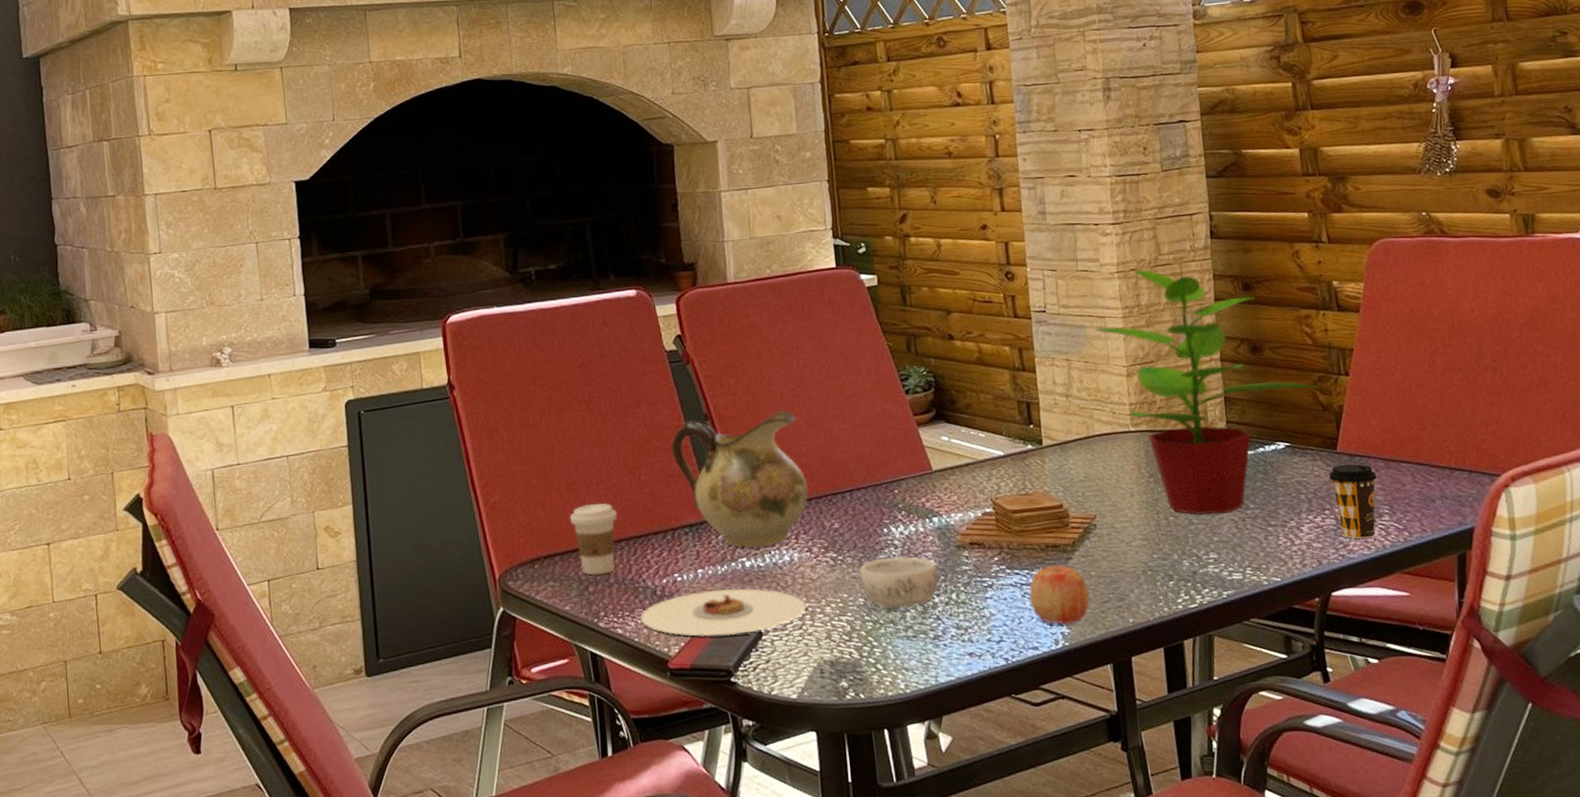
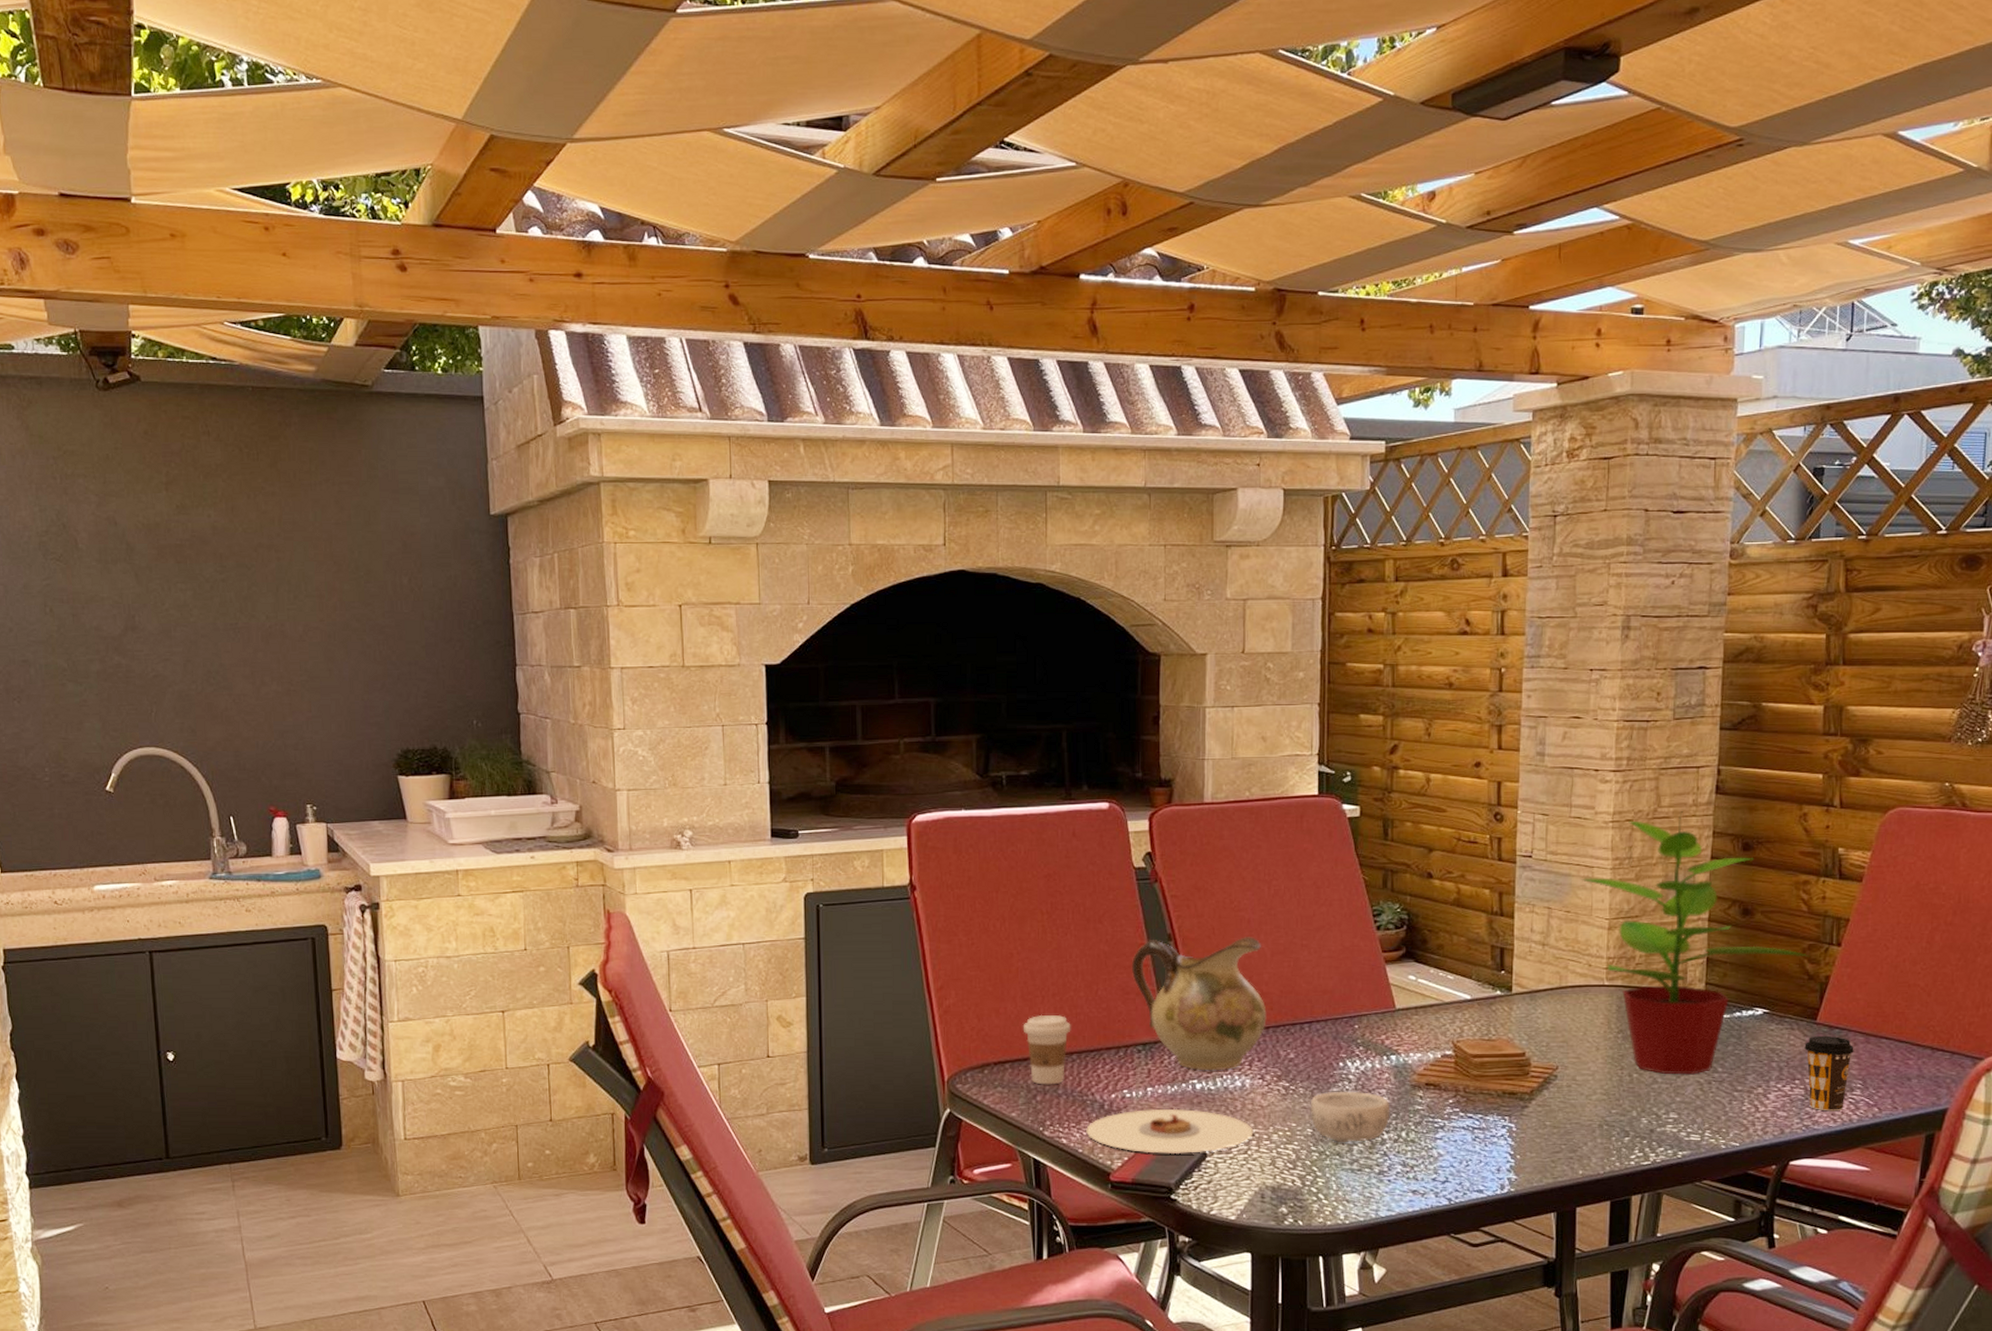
apple: present [1029,565,1090,625] -> none [1479,1113,1542,1171]

